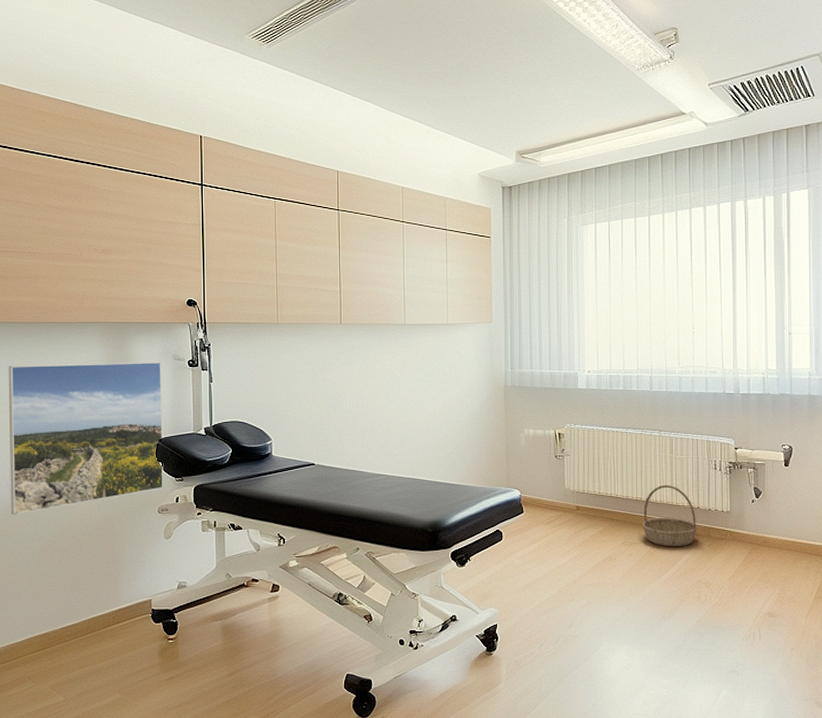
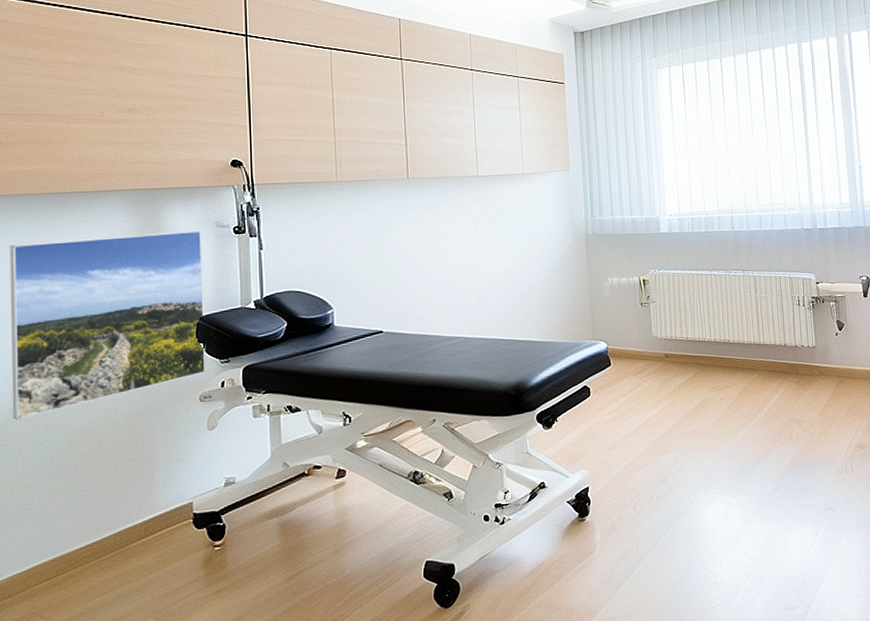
basket: present [642,484,698,547] -> none [731,324,787,388]

